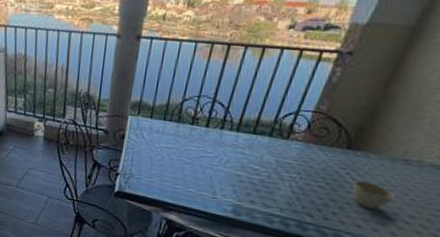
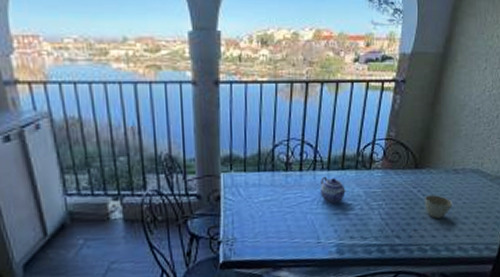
teapot: none [224,136,256,165] -> present [319,176,347,203]

